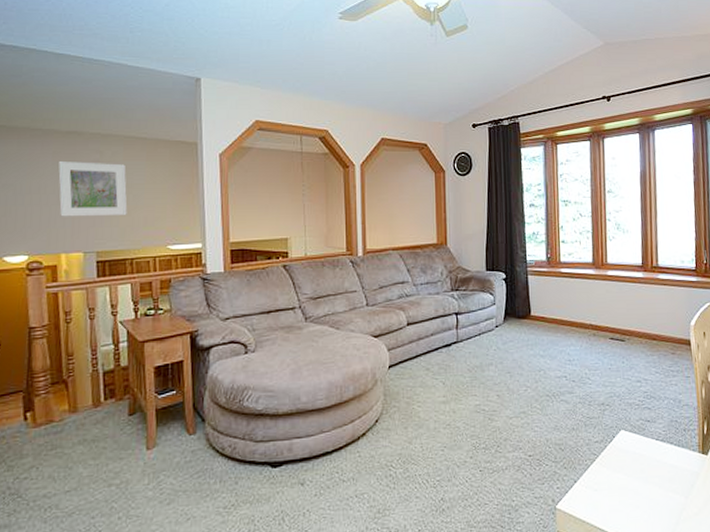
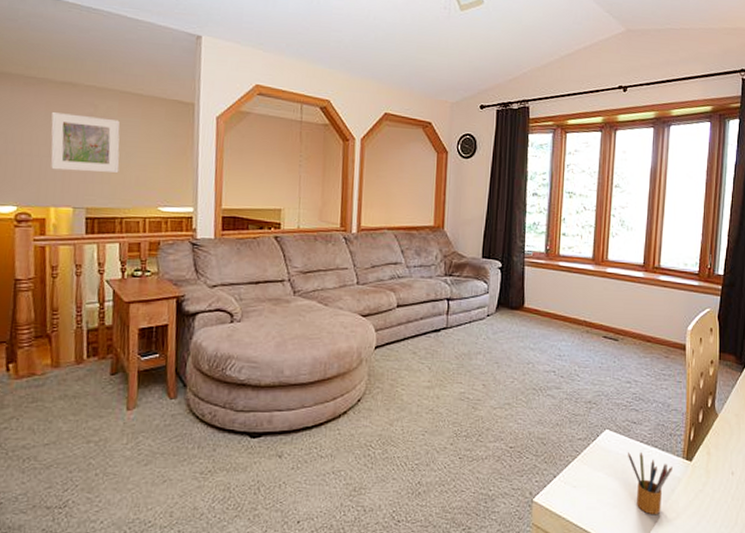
pencil box: none [645,449,690,513] -> present [628,451,672,515]

